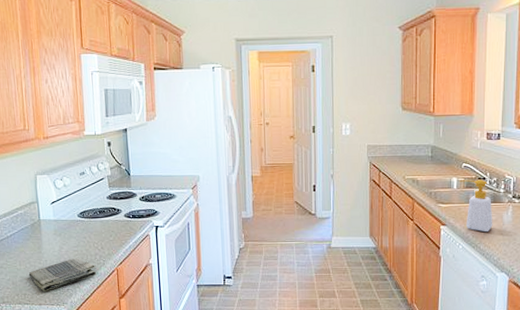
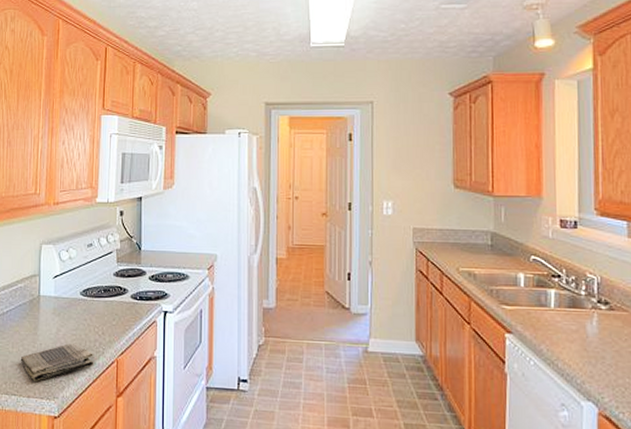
soap bottle: present [460,179,493,232] -> none [528,276,573,345]

